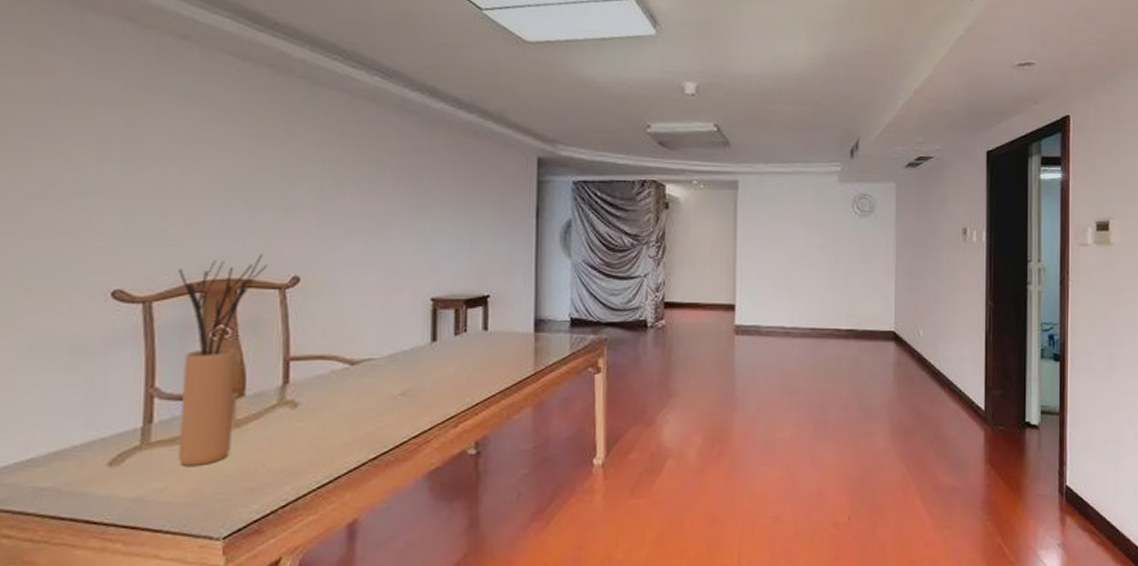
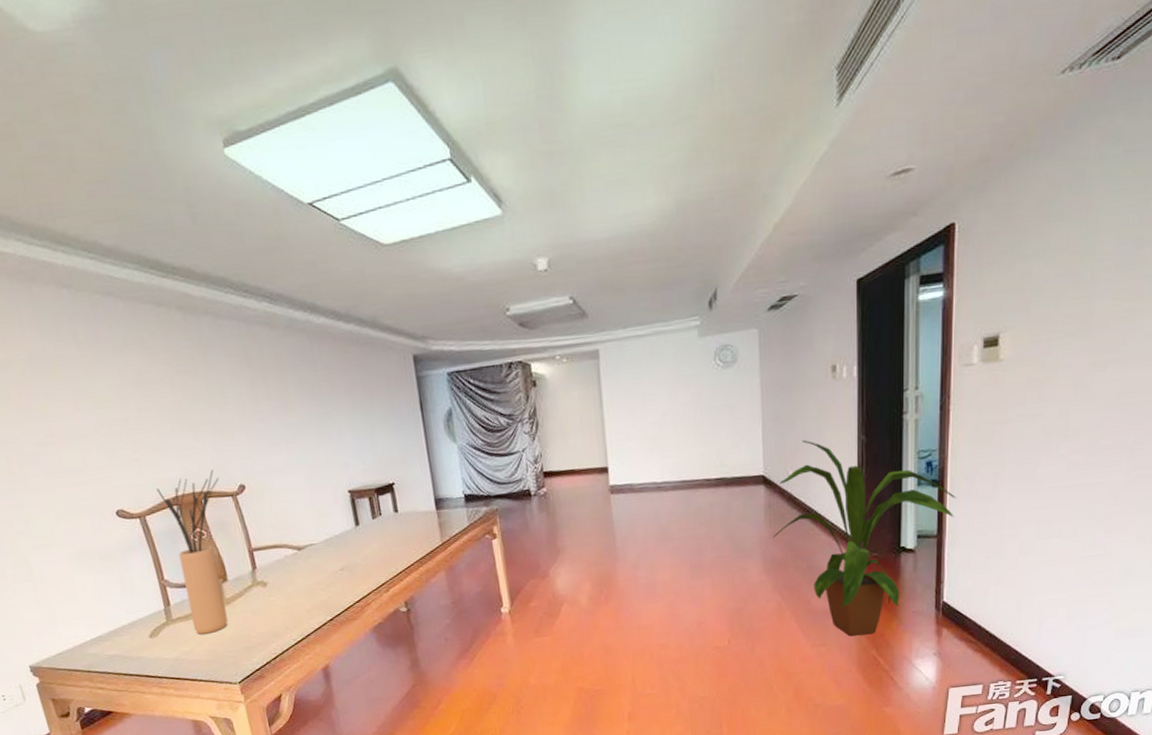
house plant: none [900,299,1077,520] -> present [772,440,957,637]

